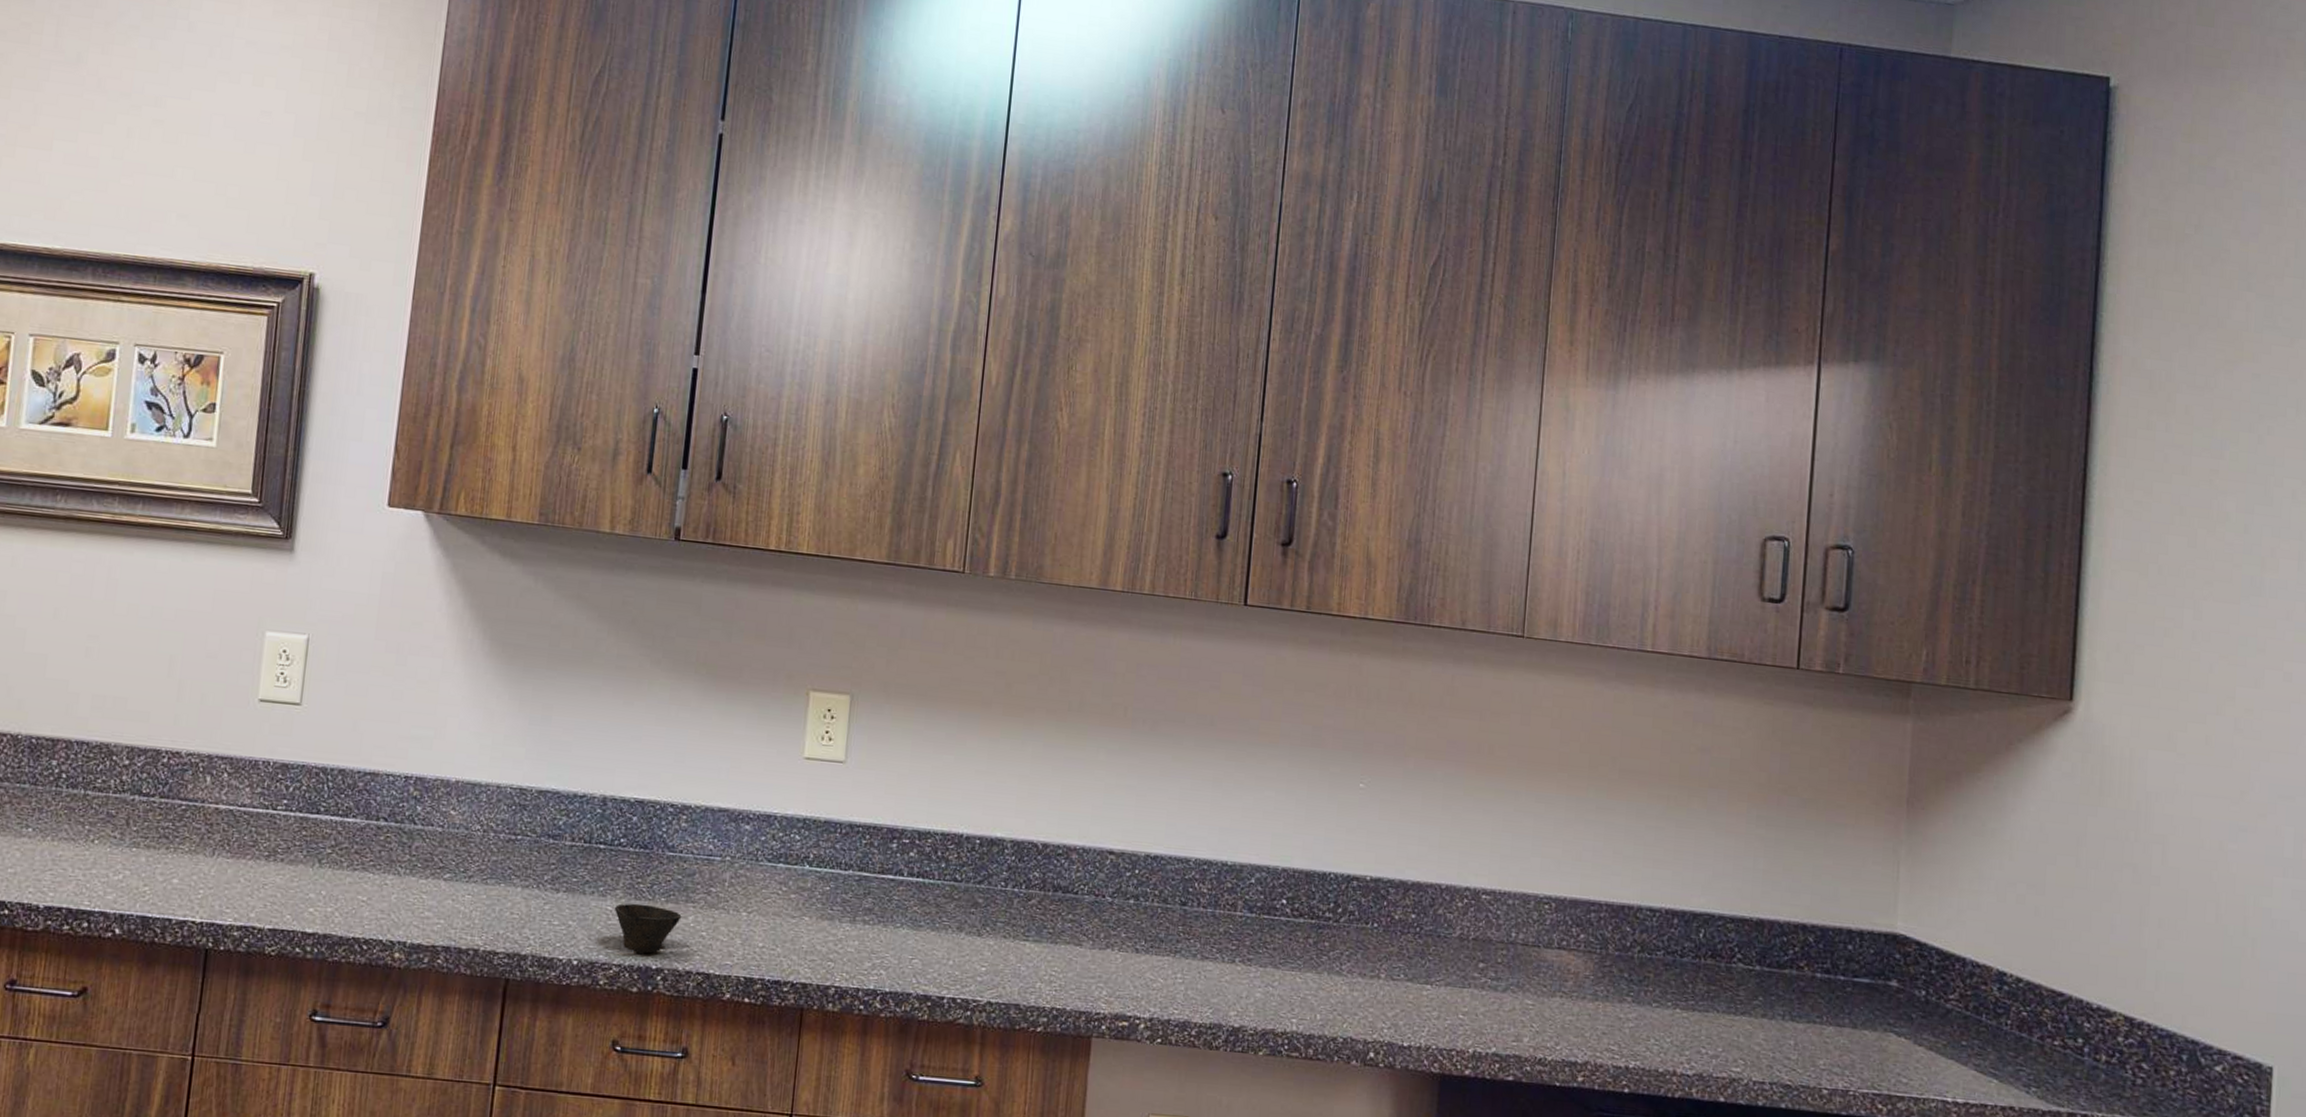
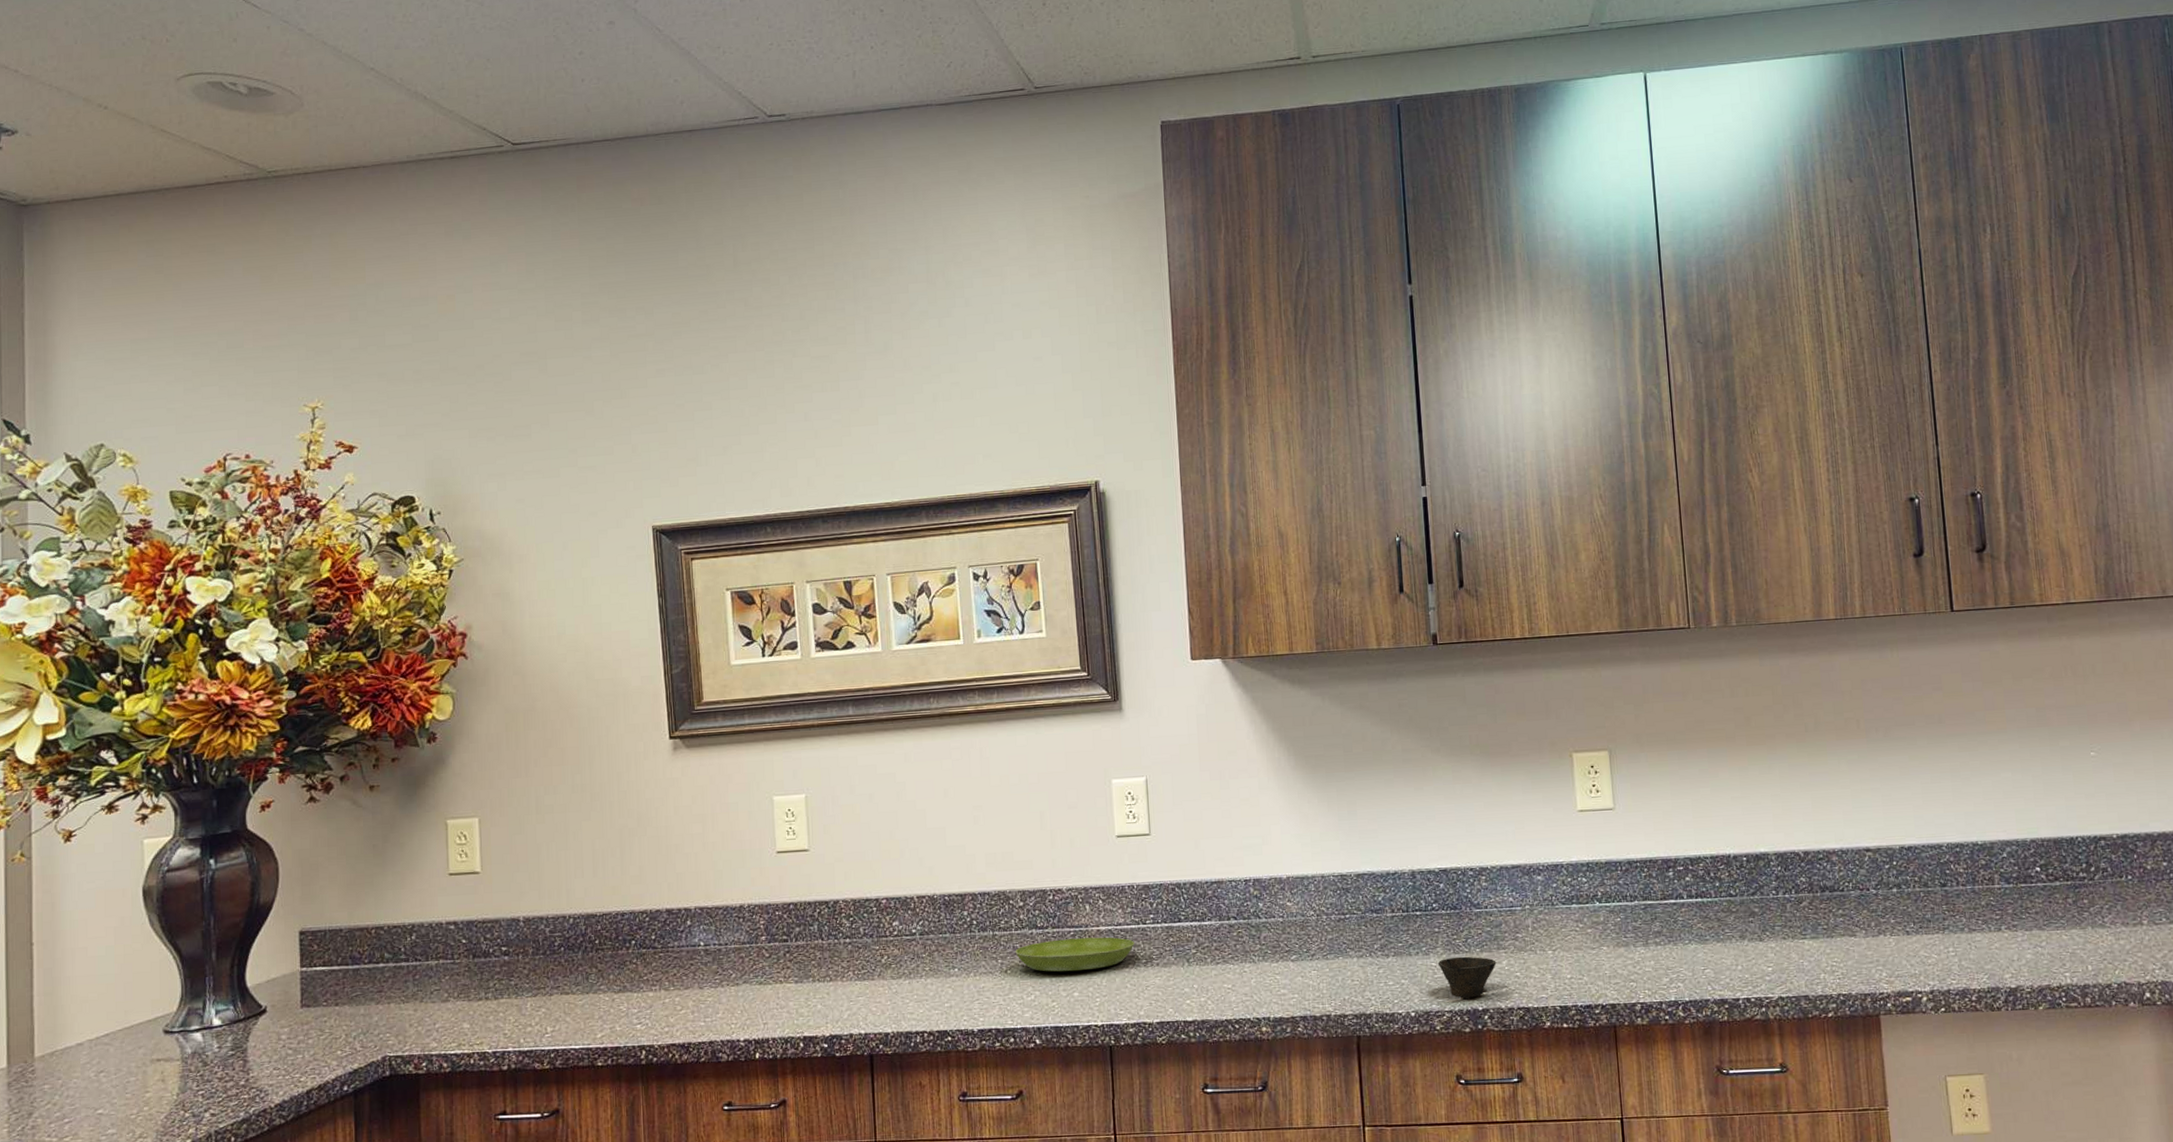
saucer: none [108,812,258,855] -> present [1015,937,1134,972]

